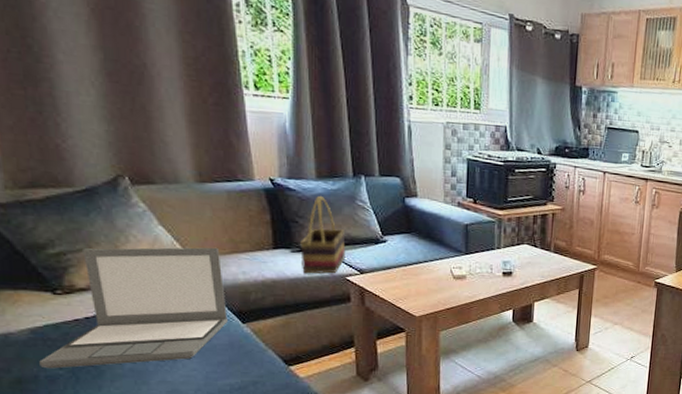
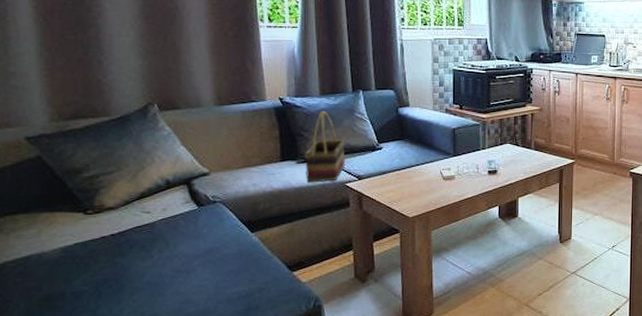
laptop: present [39,247,228,369] -> none [67,163,238,285]

